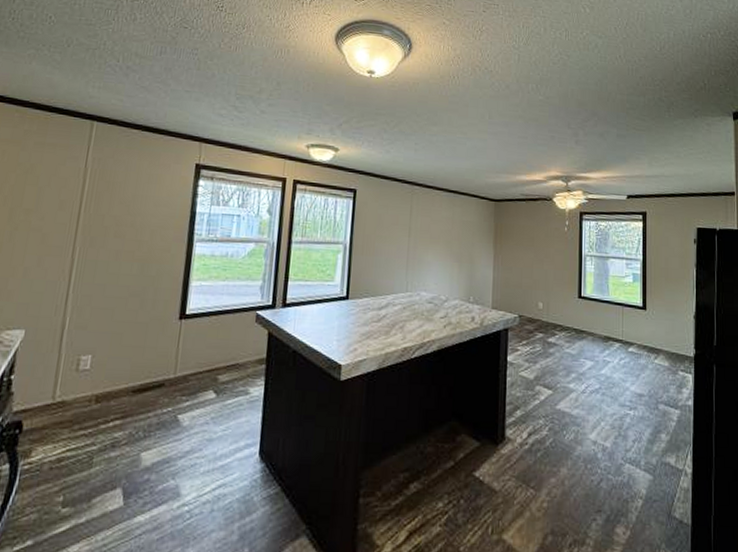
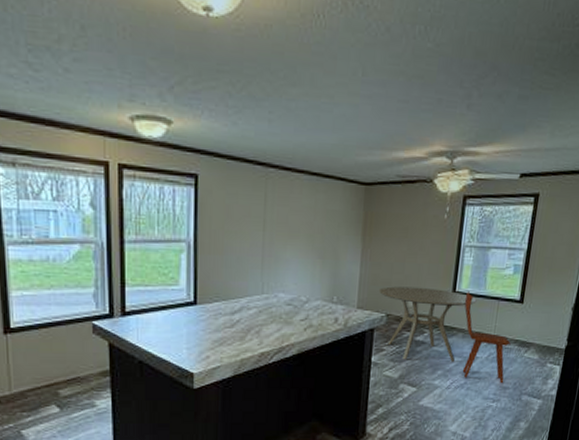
dining table: none [511,289,602,365] -> present [379,286,477,362]
dining chair: none [590,297,640,391] -> present [462,292,511,384]

